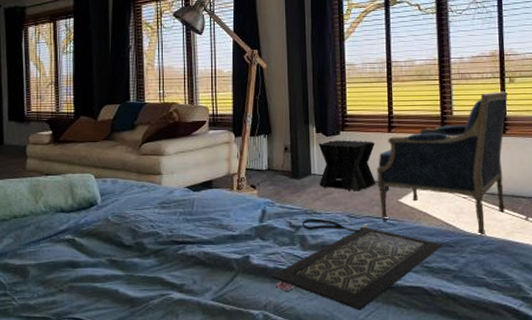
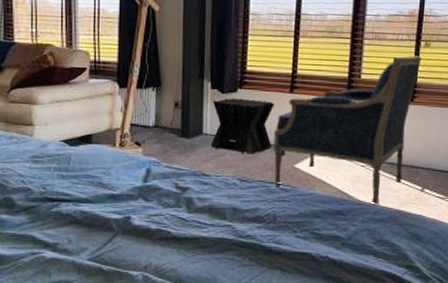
clutch bag: present [270,218,444,310] -> none [152,180,336,274]

